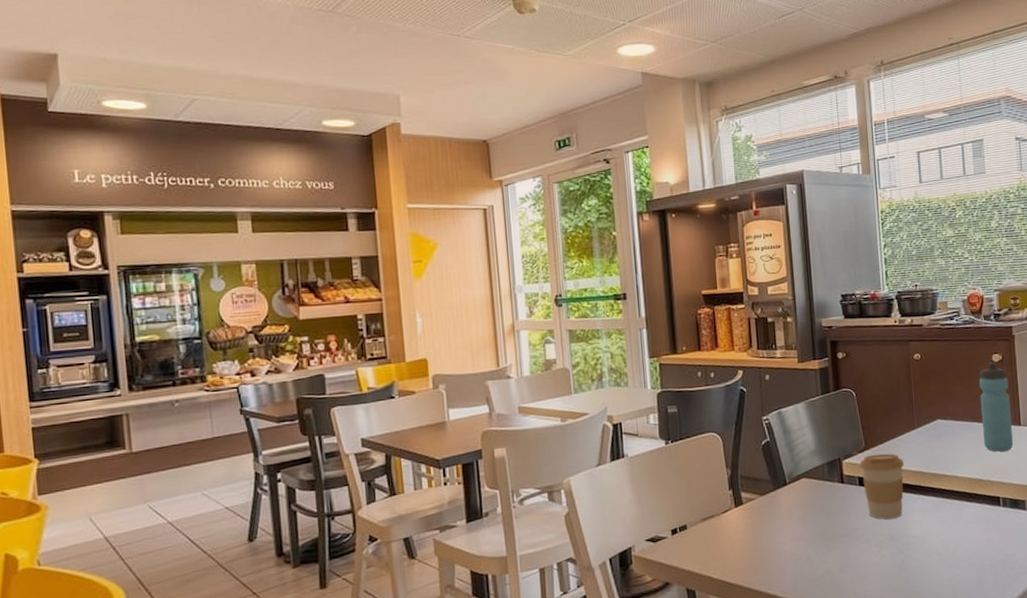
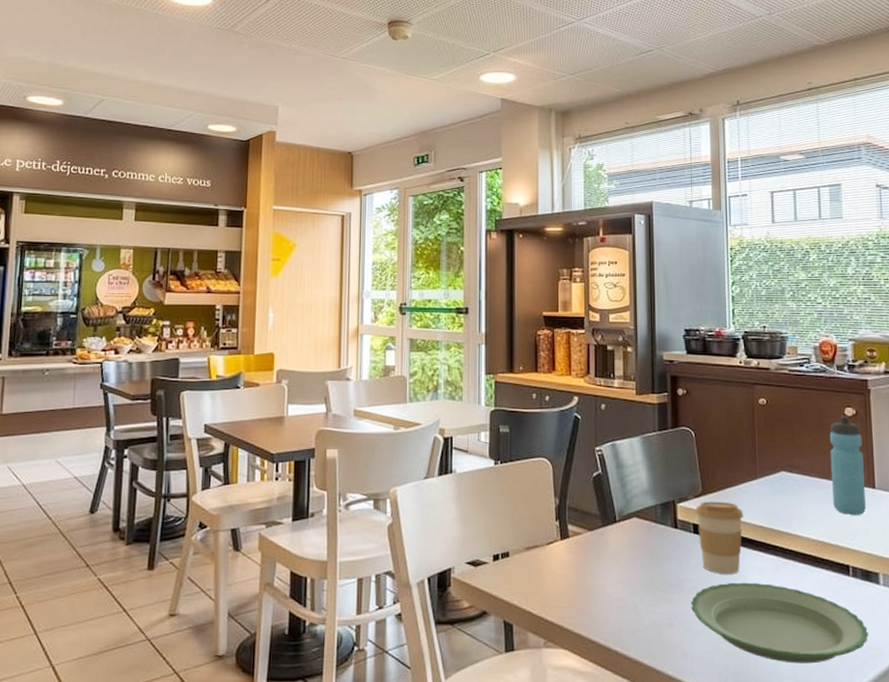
plate: none [860,522,1018,589] -> present [691,582,869,664]

